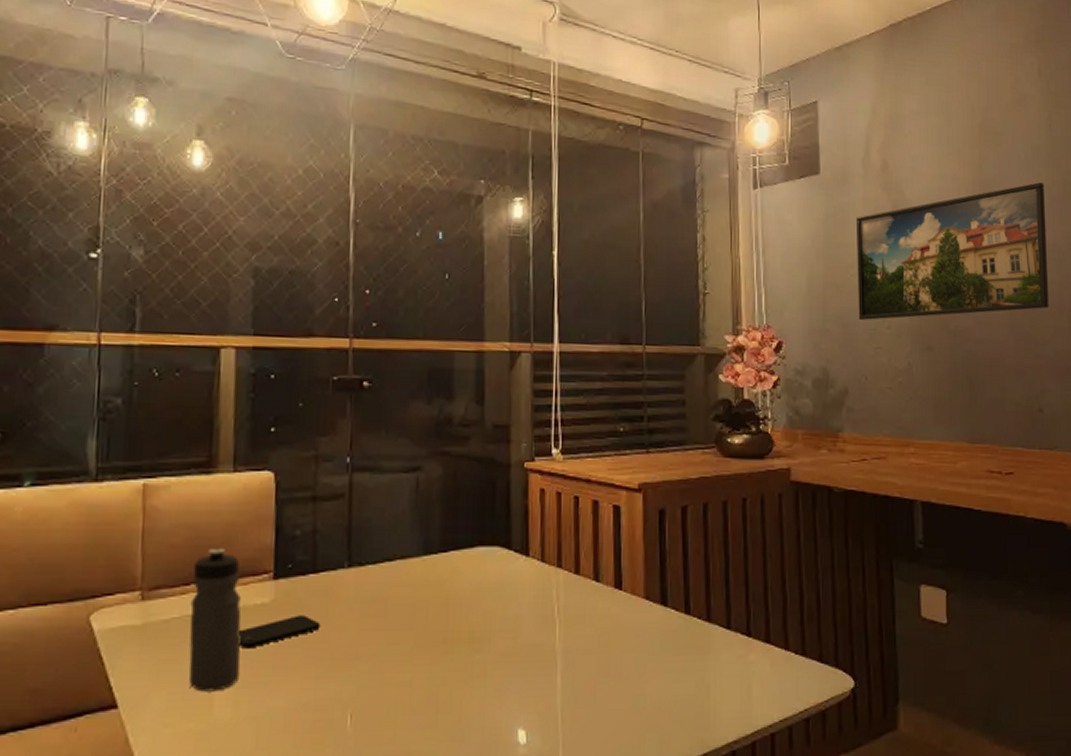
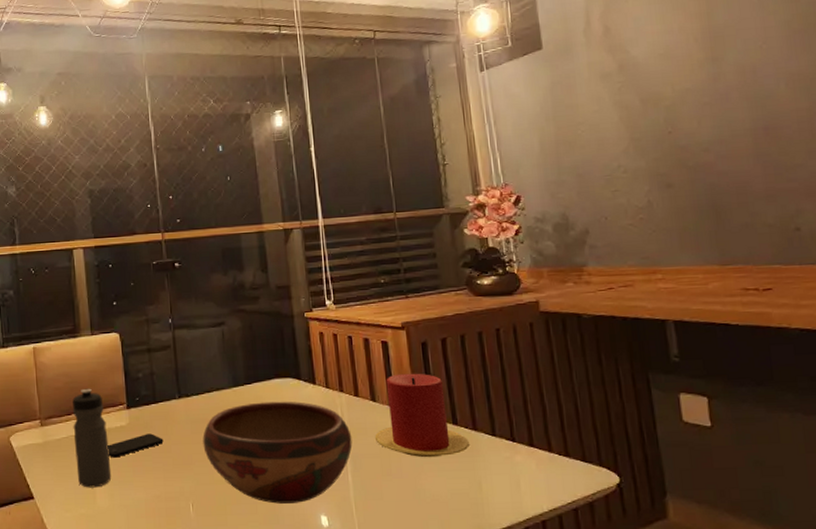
decorative bowl: none [374,576,566,714] -> present [202,401,353,504]
candle: none [593,547,701,655] -> present [374,373,469,458]
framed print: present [855,182,1049,320] -> none [582,18,798,168]

